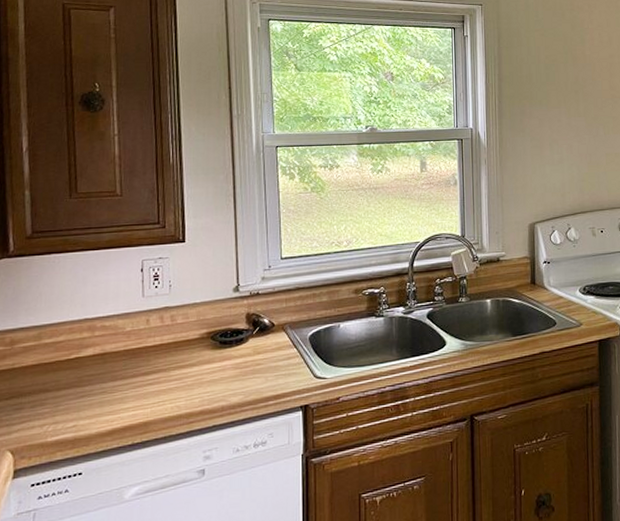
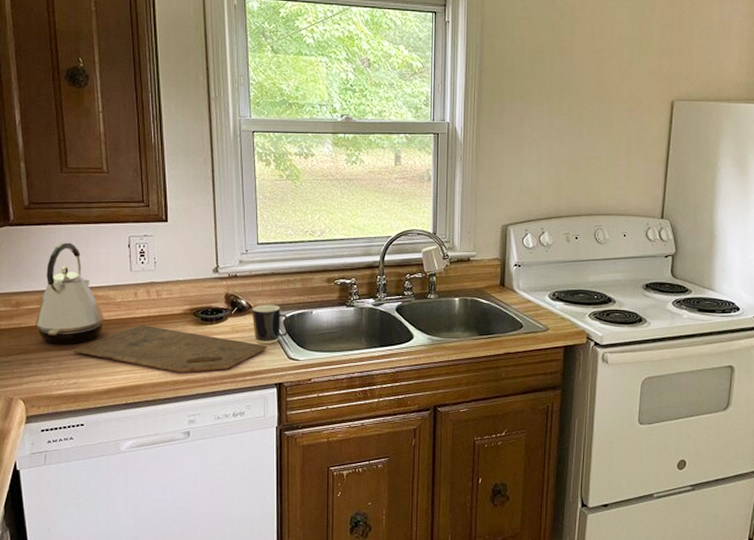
kettle: none [31,271,112,384] -> present [36,242,105,345]
cutting board: none [72,353,293,404] -> present [72,324,268,373]
mug: none [275,321,316,364] -> present [251,304,290,344]

